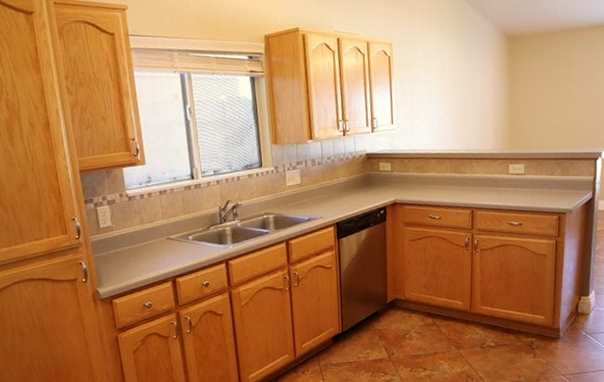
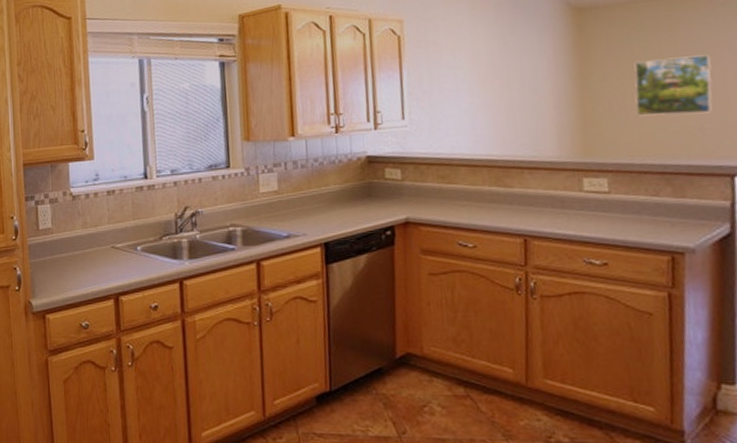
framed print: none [543,74,589,119] -> present [634,54,713,116]

